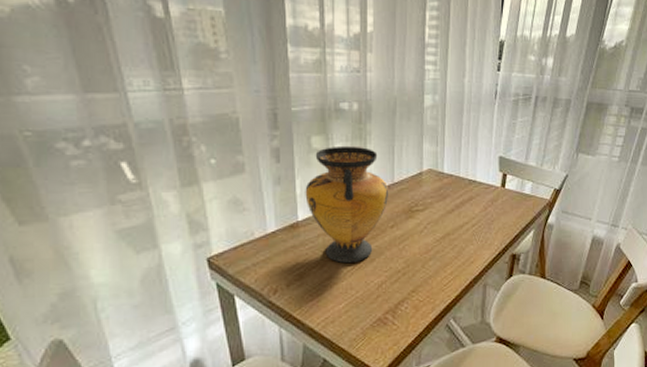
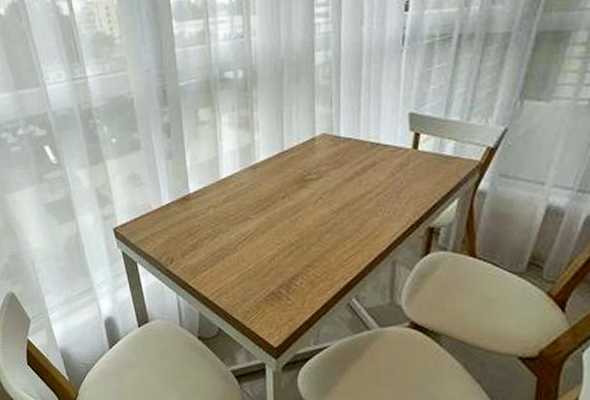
vase: present [305,145,388,264] -> none [194,115,278,236]

